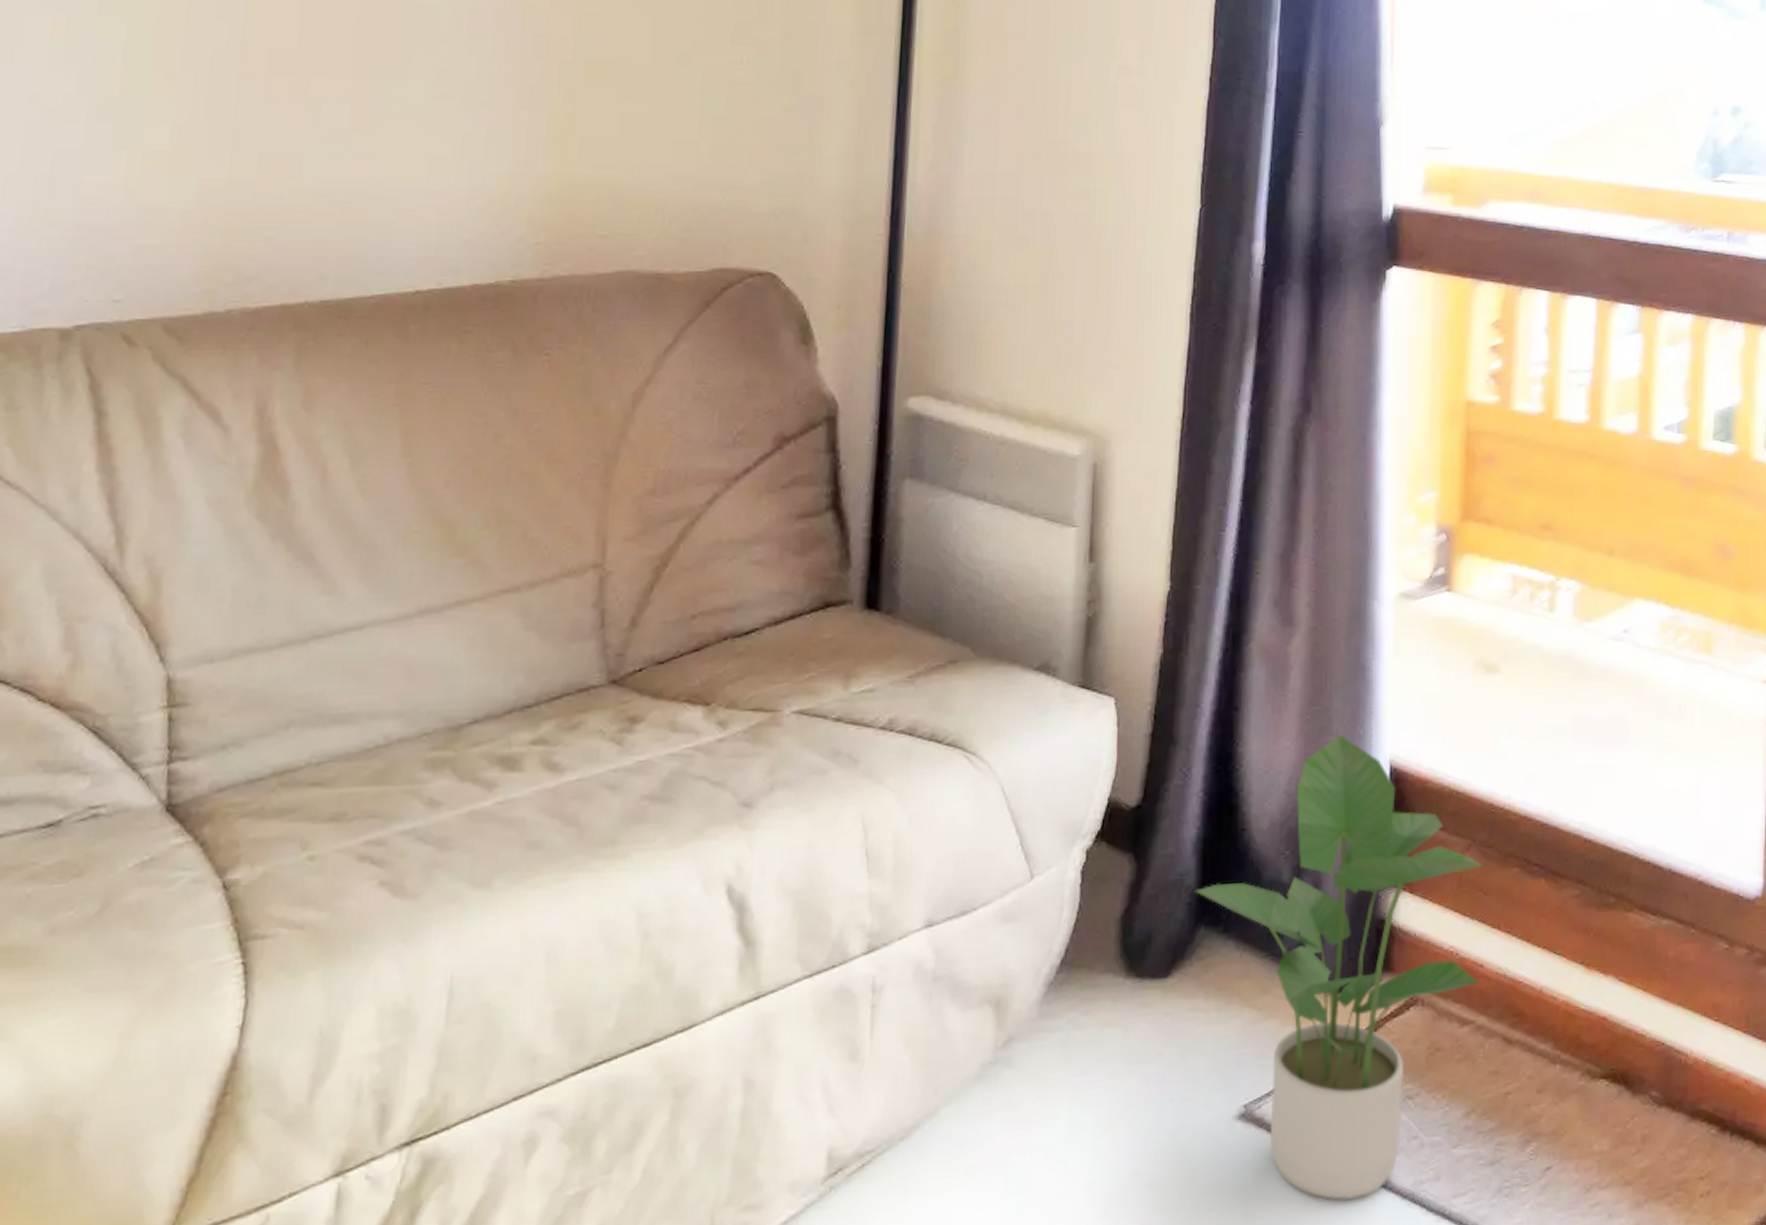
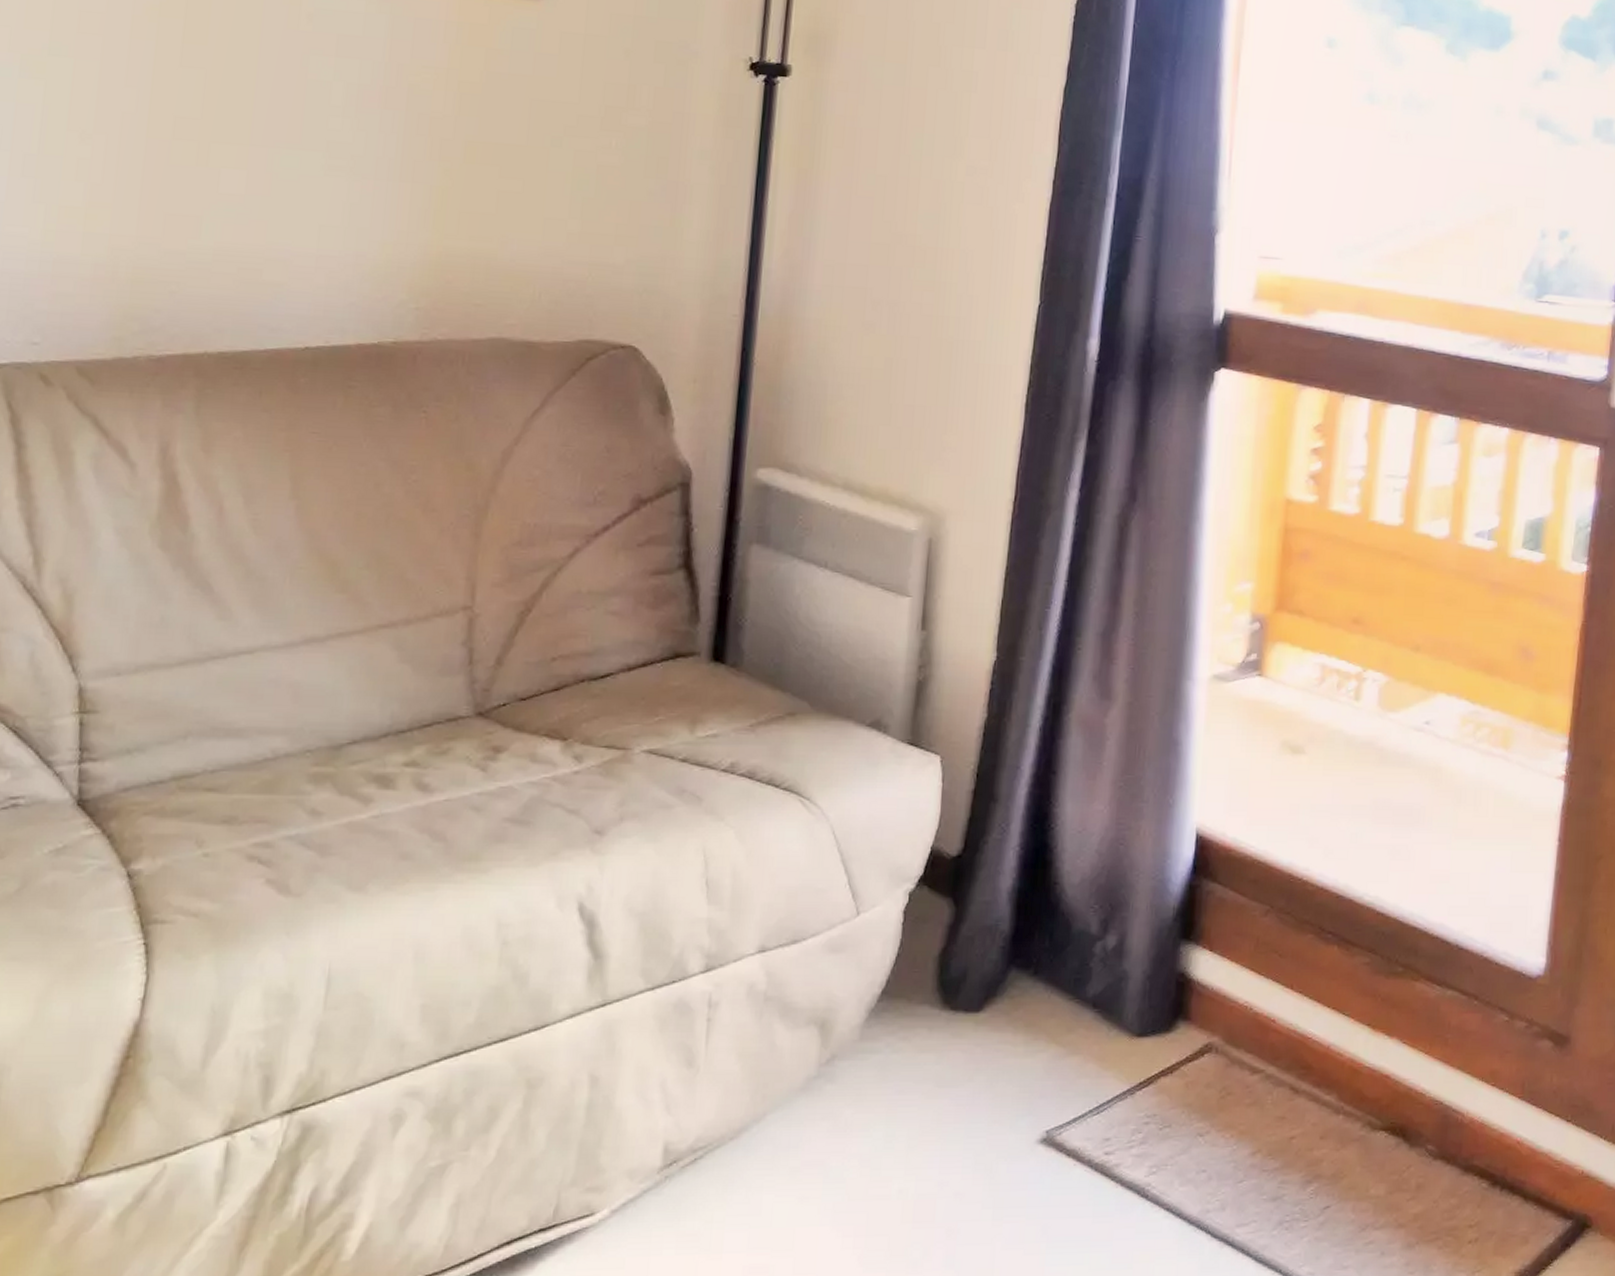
potted plant: present [1194,734,1483,1200] -> none [1007,801,1280,1221]

